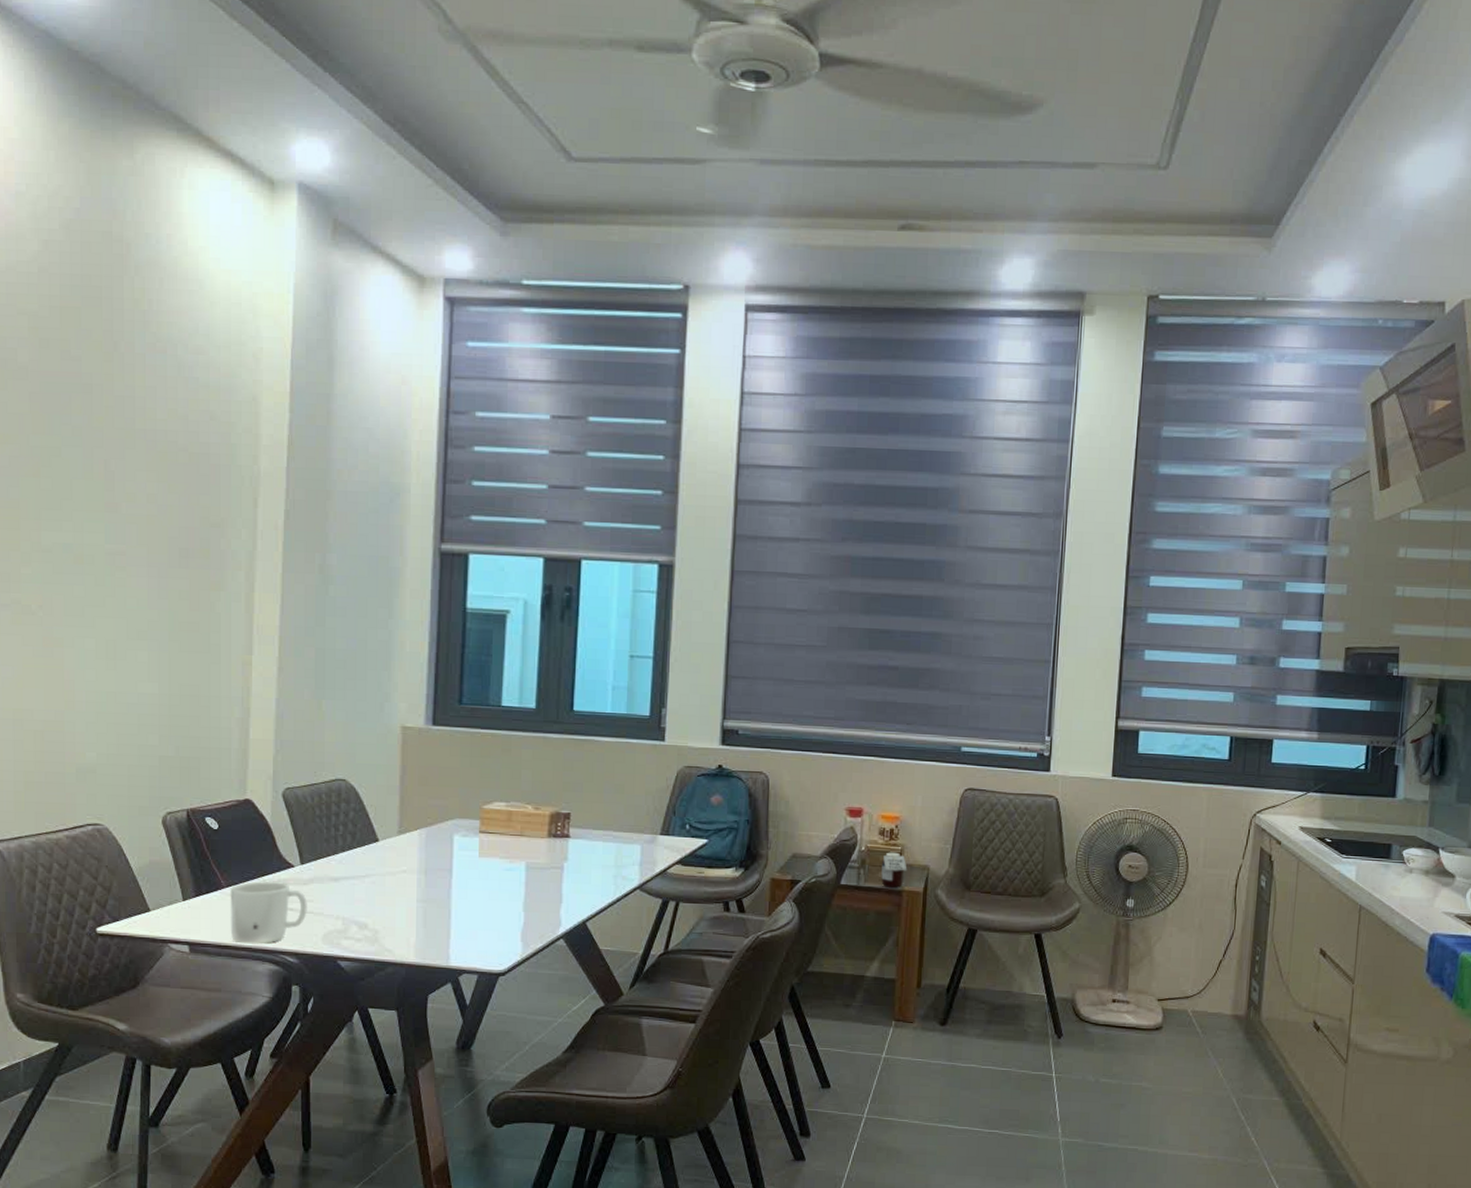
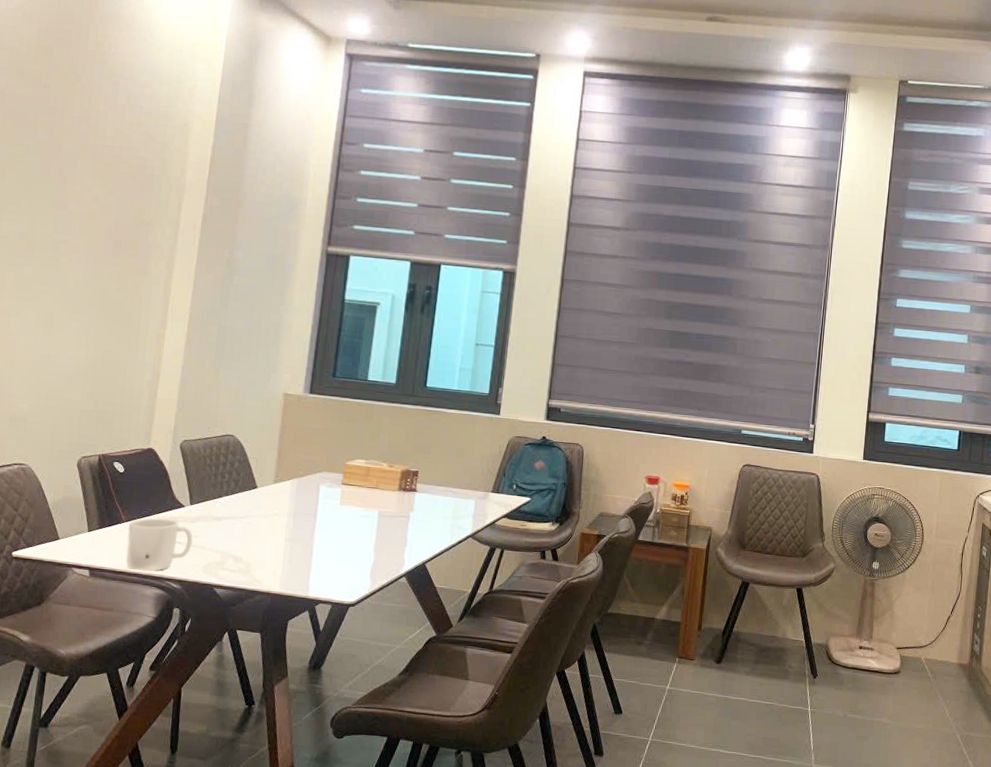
jar: present [881,852,907,888] -> none [672,514,694,545]

